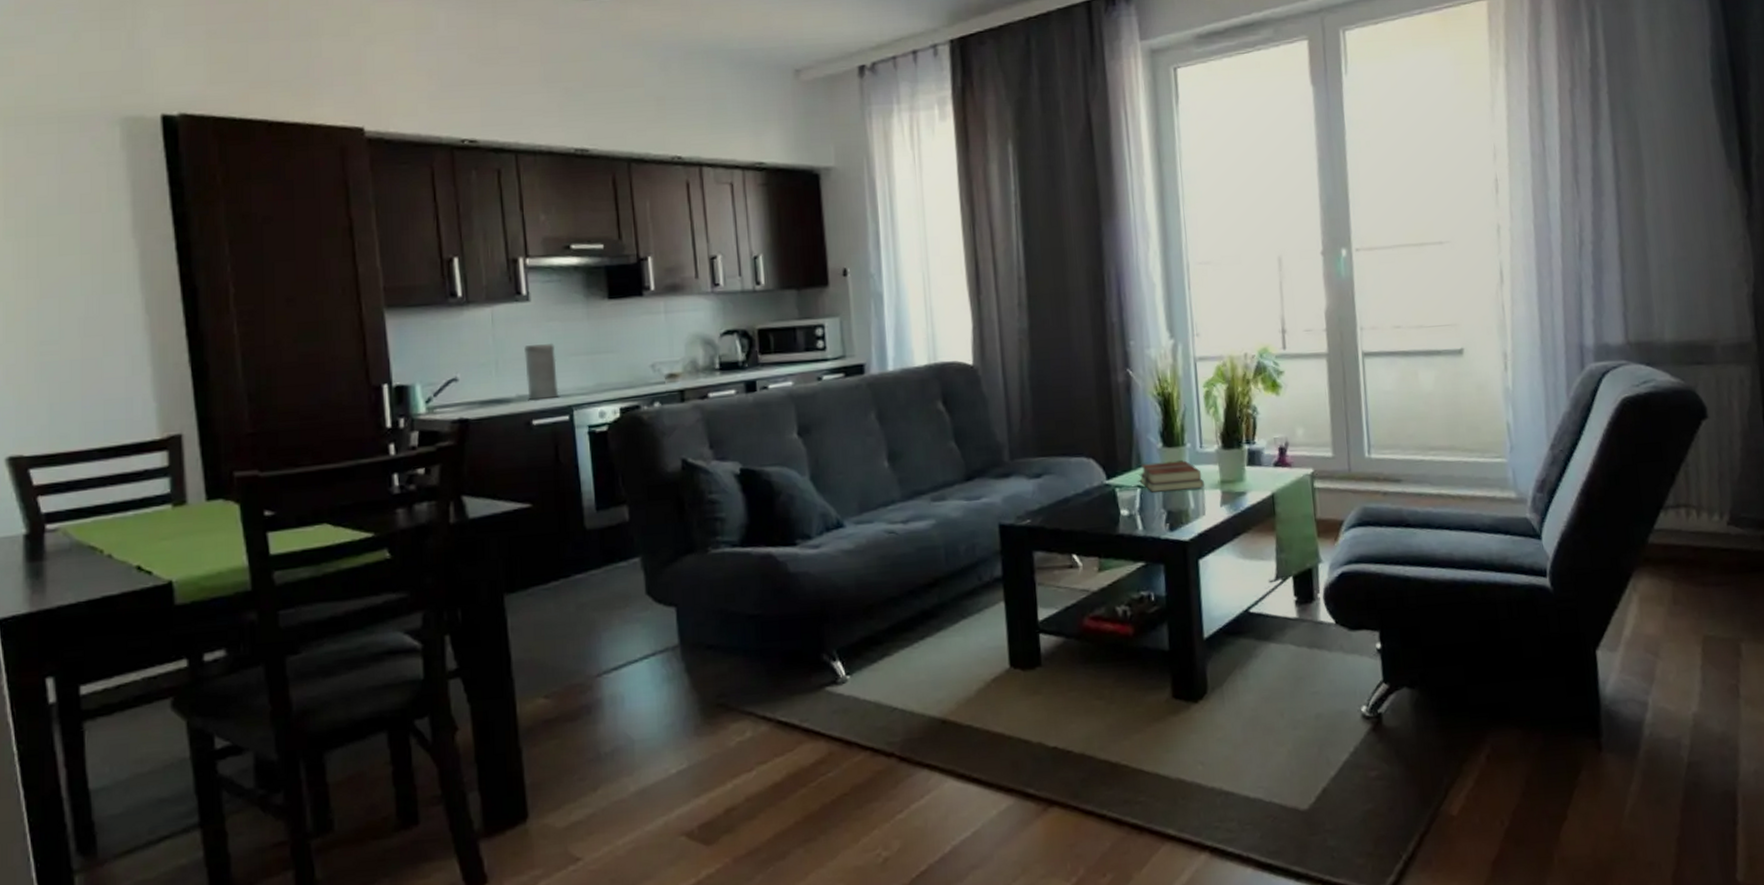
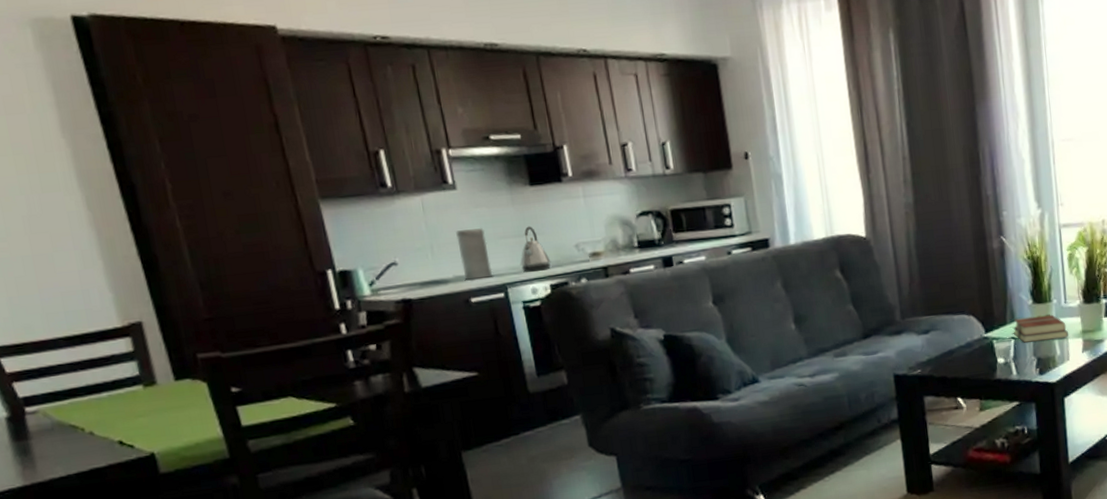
kettle: none [589,342,623,393] -> present [519,226,551,272]

